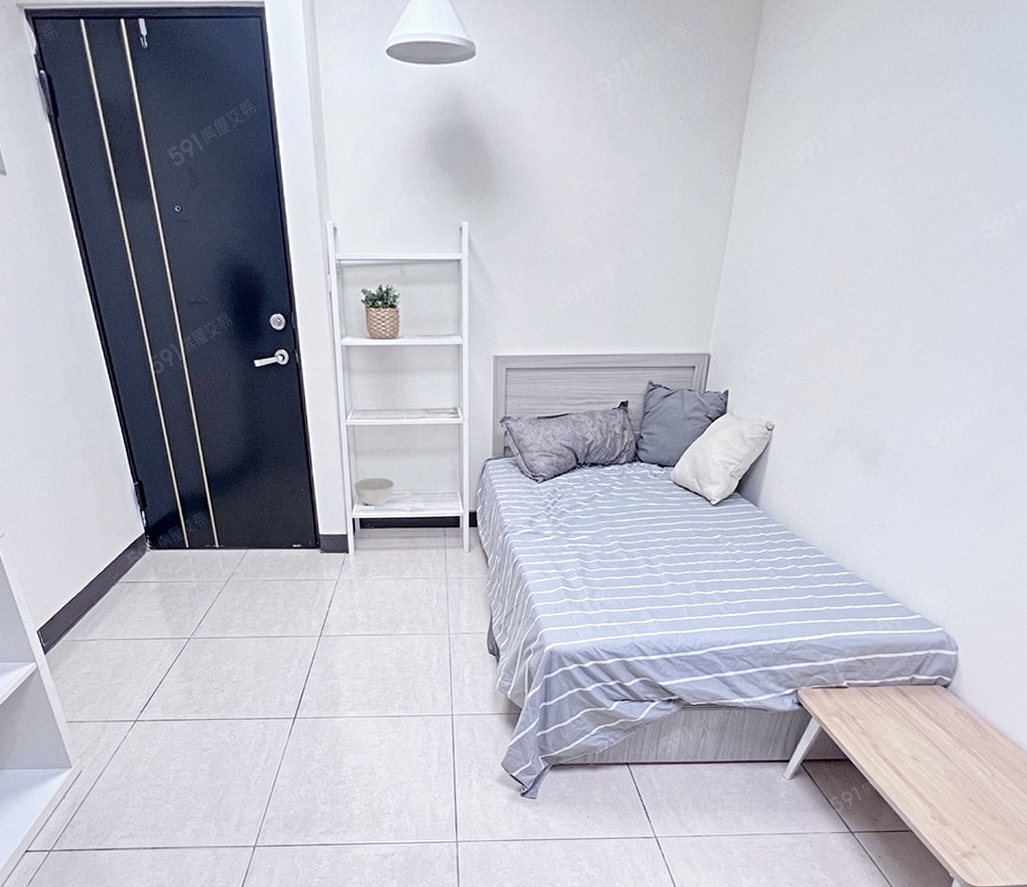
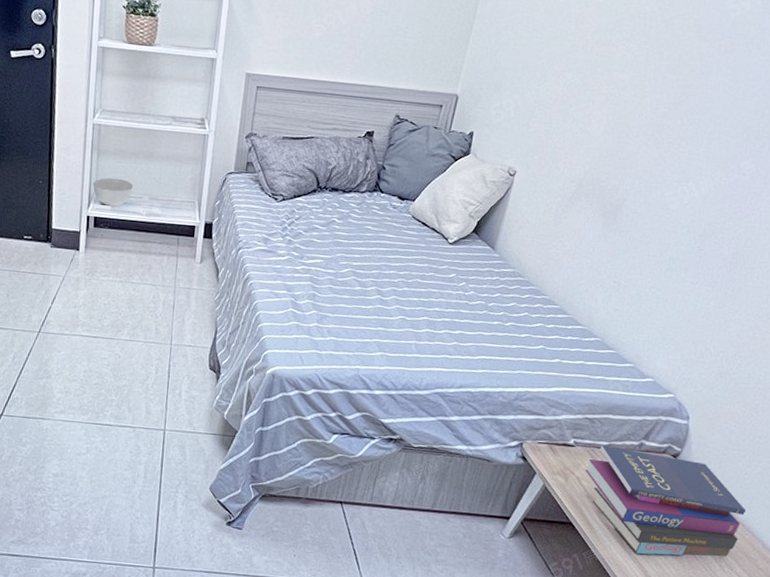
books: none [859,683,1017,781] -> present [585,445,746,557]

